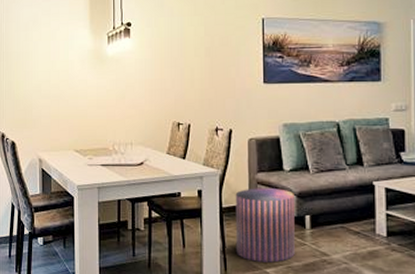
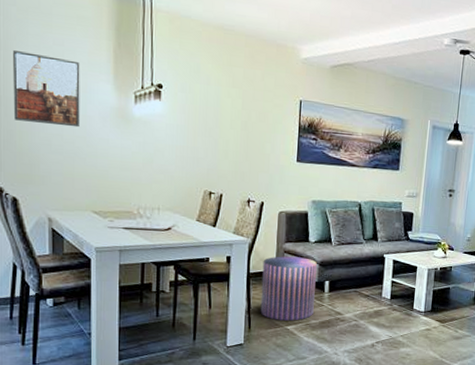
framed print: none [13,11,63,73] -> present [13,51,80,128]

